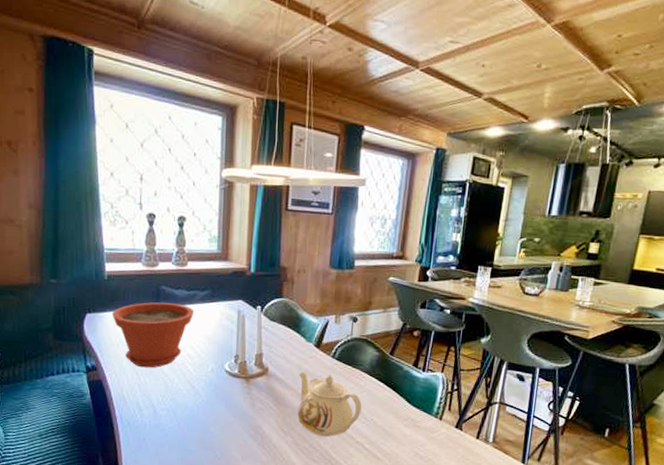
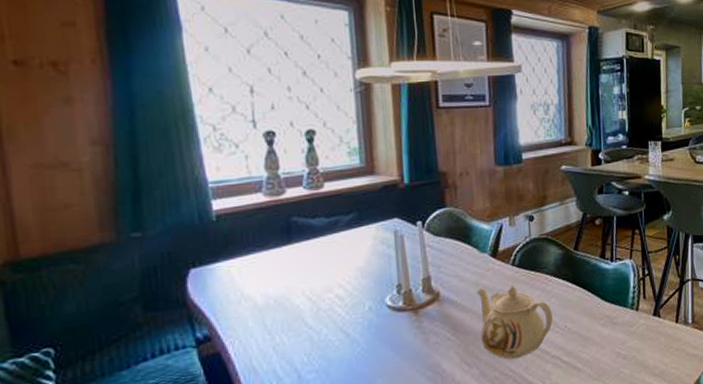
plant pot: present [112,302,195,368] -> none [226,235,339,325]

